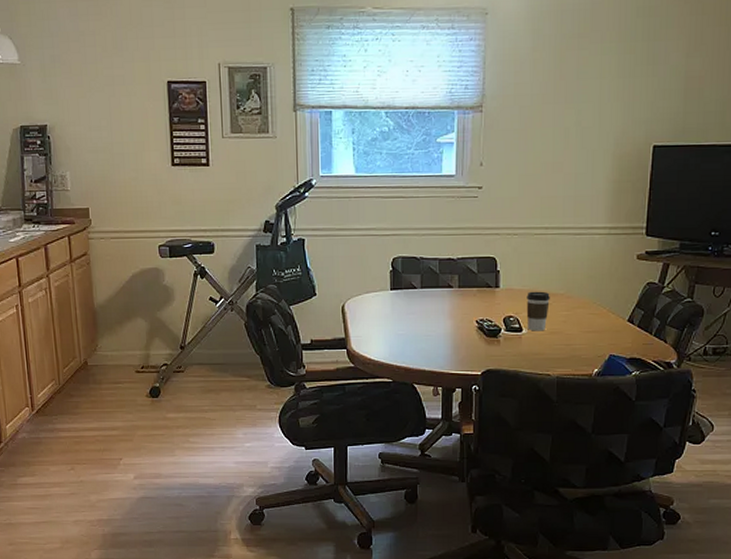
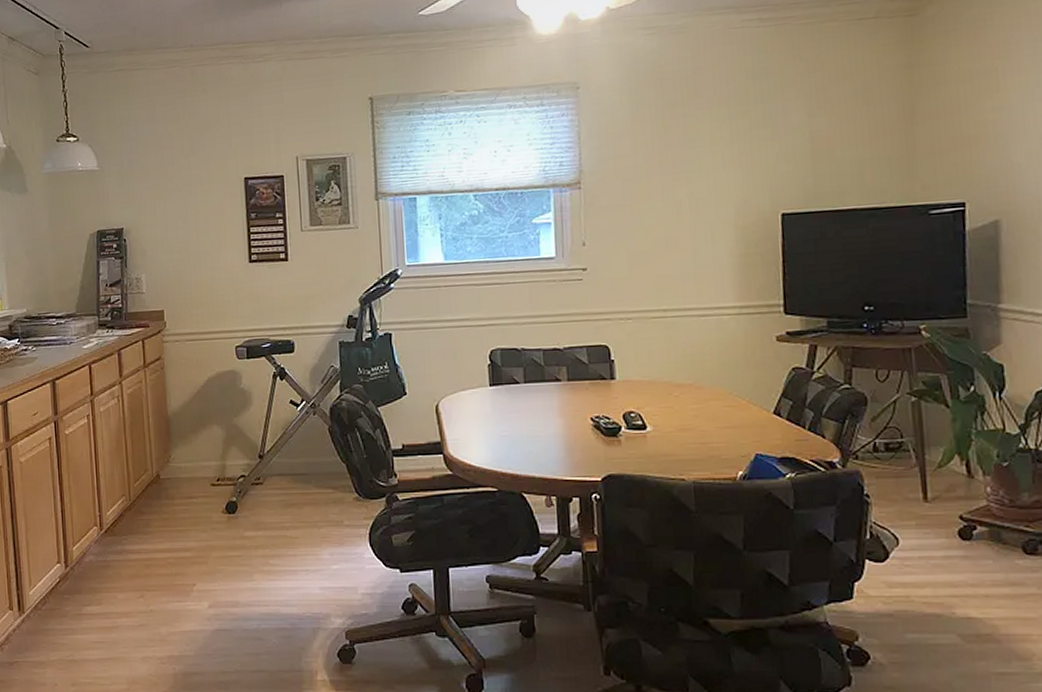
coffee cup: present [526,291,550,331] -> none [648,382,677,429]

